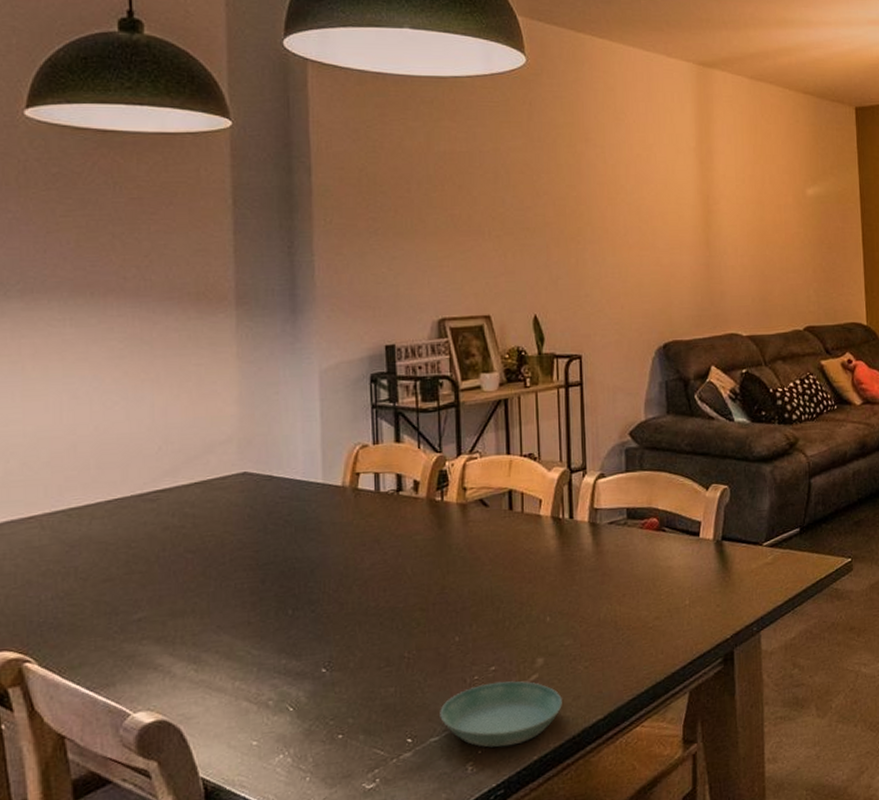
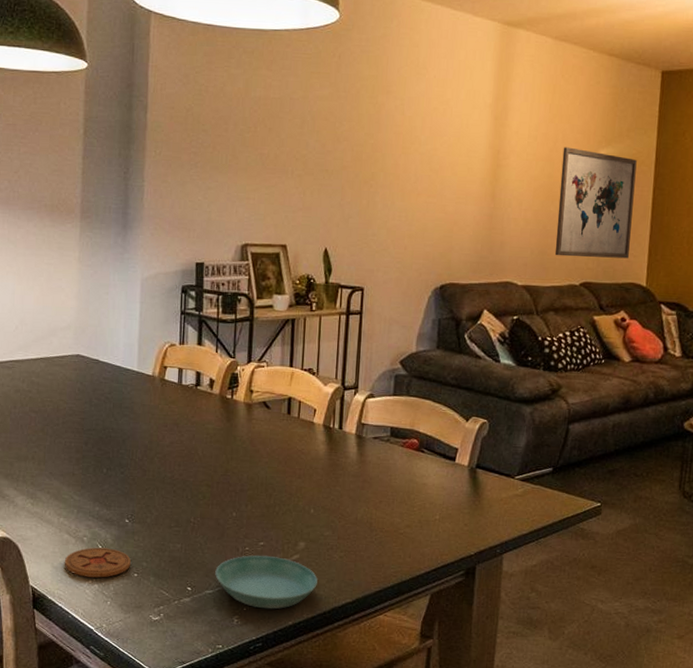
coaster: none [244,708,332,752] -> present [64,547,131,578]
wall art: none [771,188,847,302] -> present [554,147,637,259]

